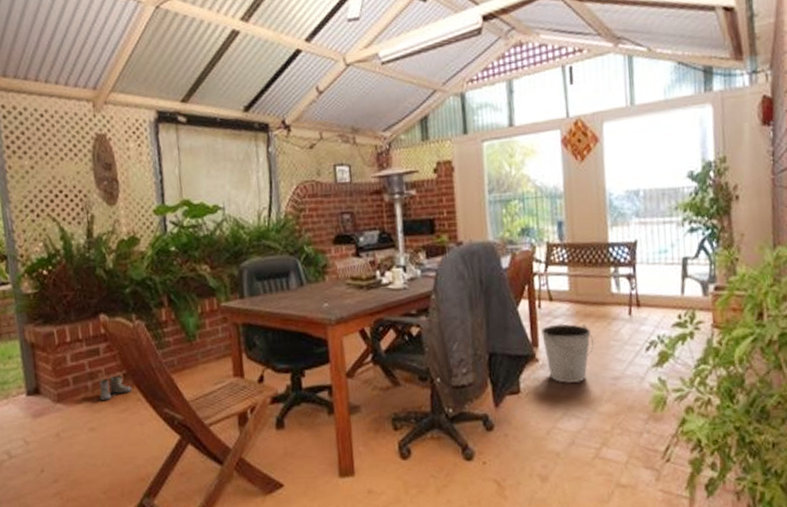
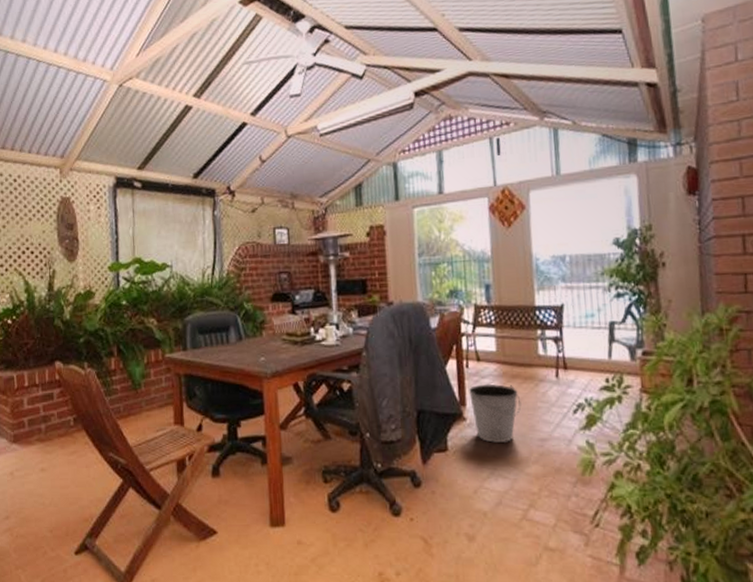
boots: present [99,375,132,402] -> none [51,419,81,444]

